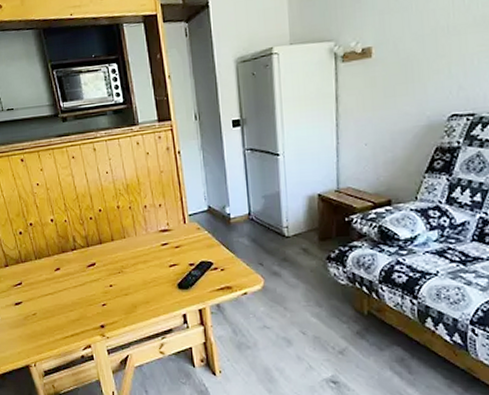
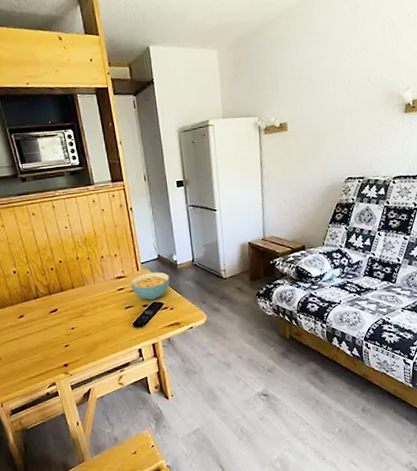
cereal bowl: none [175,226,221,259] -> present [130,272,170,301]

